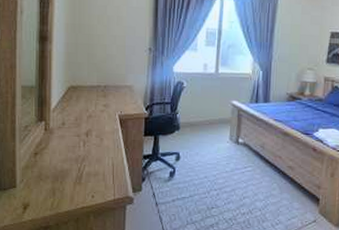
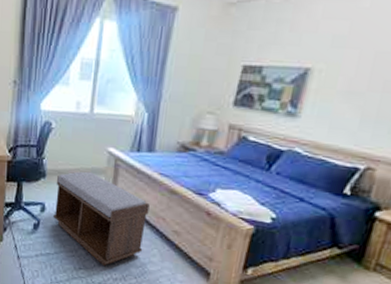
bench: none [187,122,268,203] -> present [53,171,150,266]

